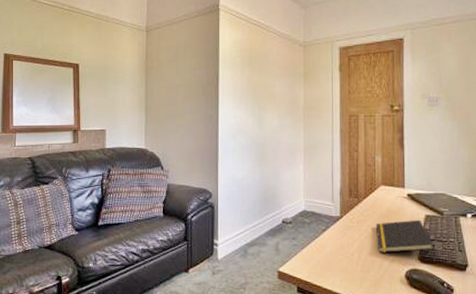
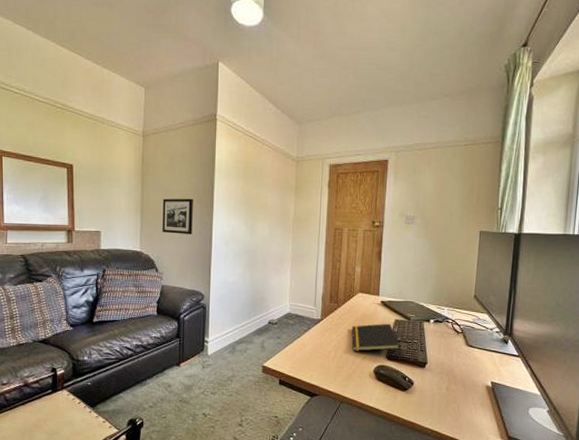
picture frame: none [167,91,198,129] -> present [162,198,193,234]

